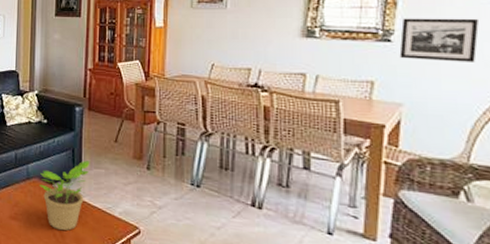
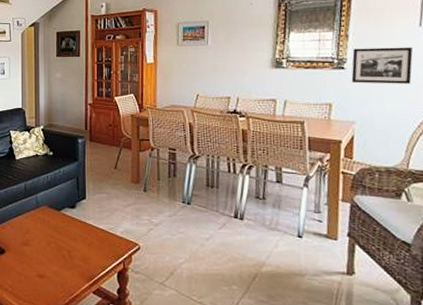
potted plant: present [39,160,90,231] -> none [47,187,93,252]

